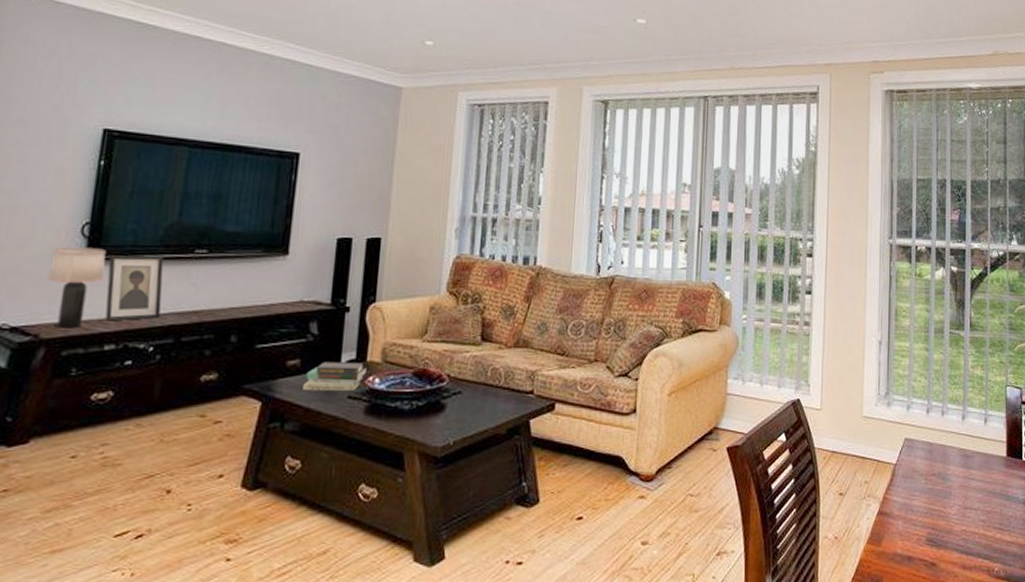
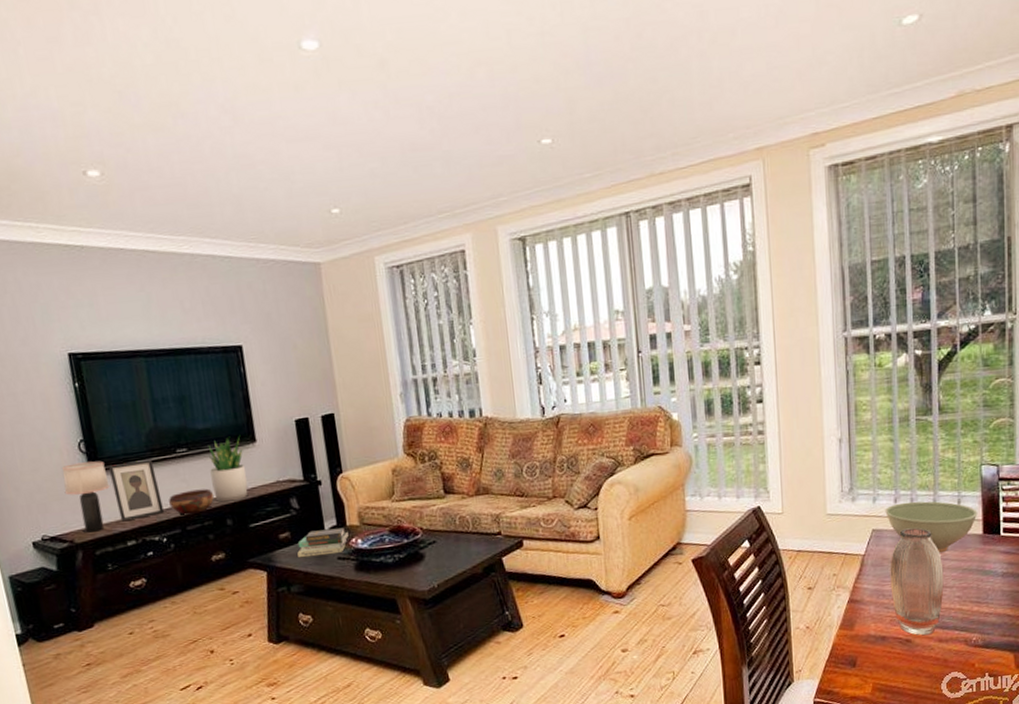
decorative bowl: none [169,297,225,324] -> present [169,488,214,515]
planter: none [224,244,273,316] -> present [207,435,248,502]
bowl: none [918,414,1002,472] -> present [885,501,978,553]
vase: none [919,441,970,559] -> present [890,528,944,635]

